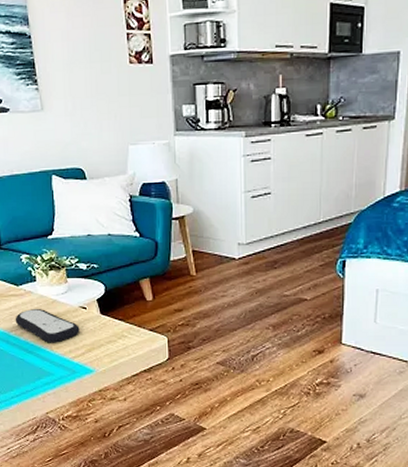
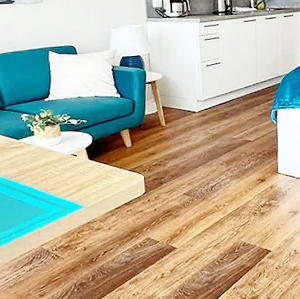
remote control: present [15,309,80,343] -> none [15,158,71,186]

